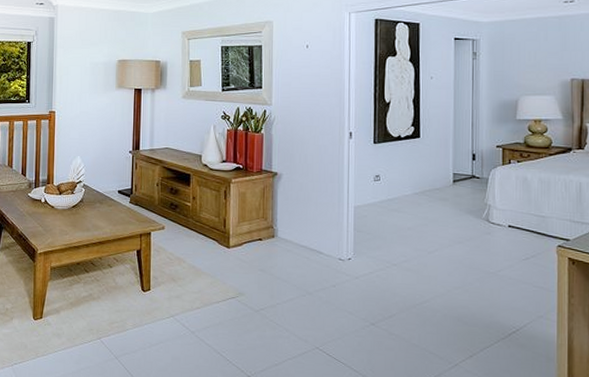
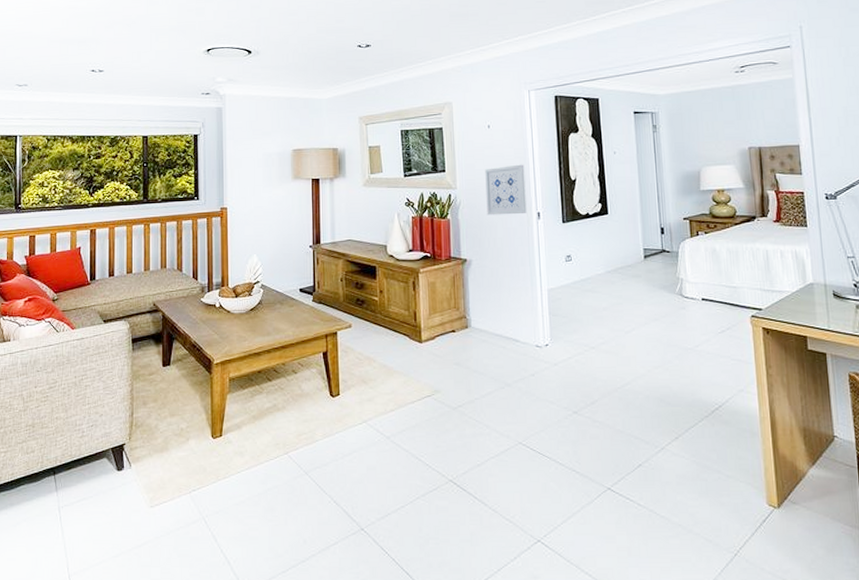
wall art: none [300,84,340,133] -> present [485,164,527,216]

